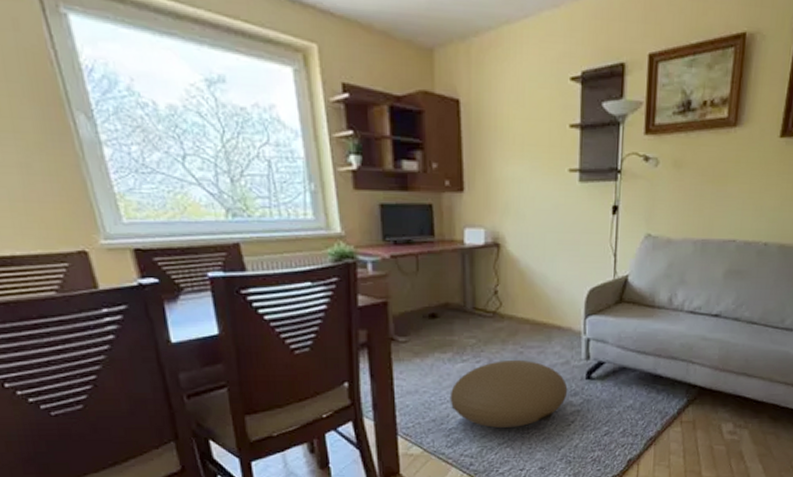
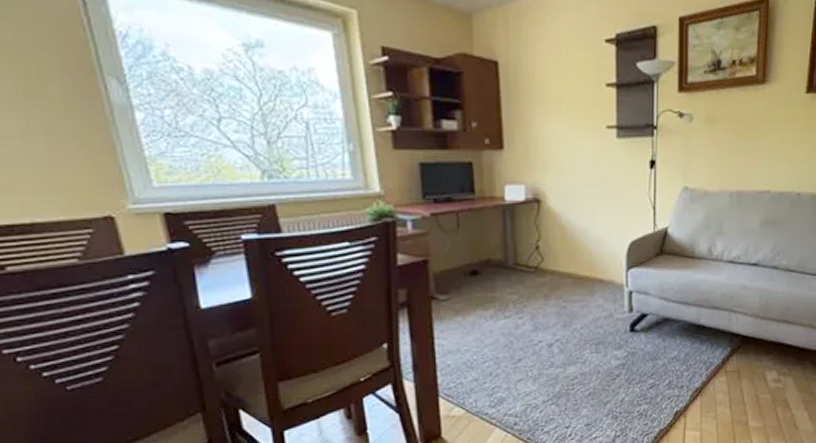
pouf: present [450,359,568,428] -> none [492,314,612,385]

